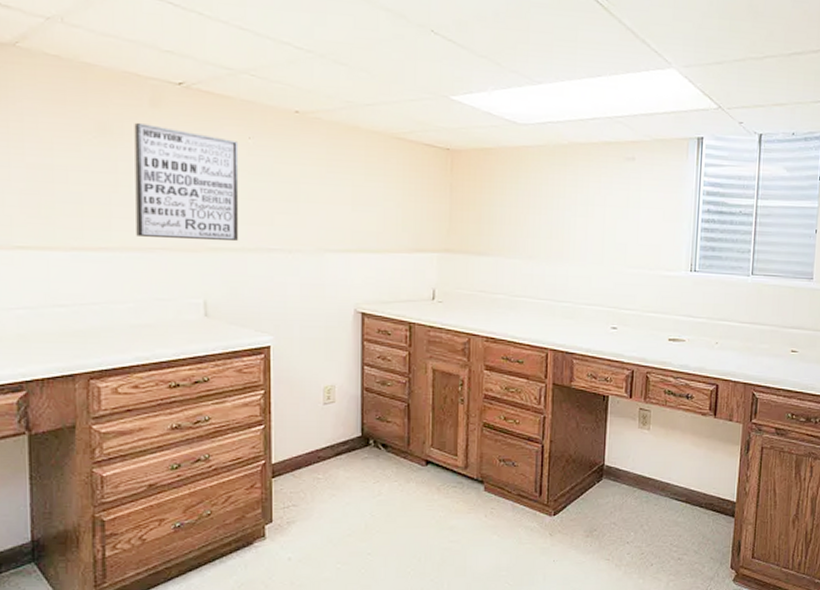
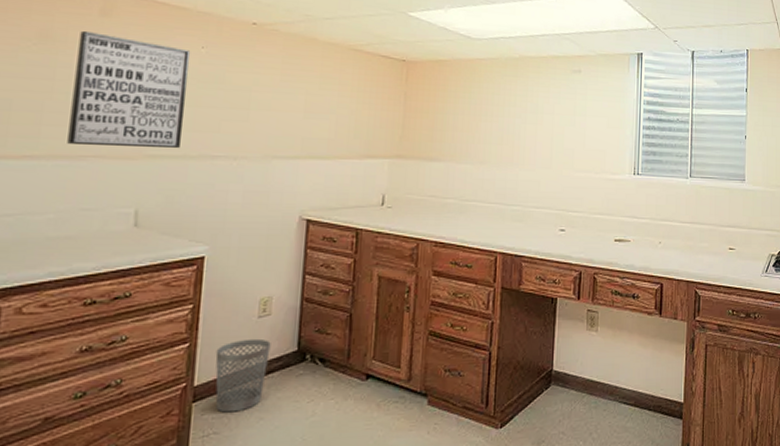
wastebasket: none [288,423,337,488] -> present [215,338,271,413]

